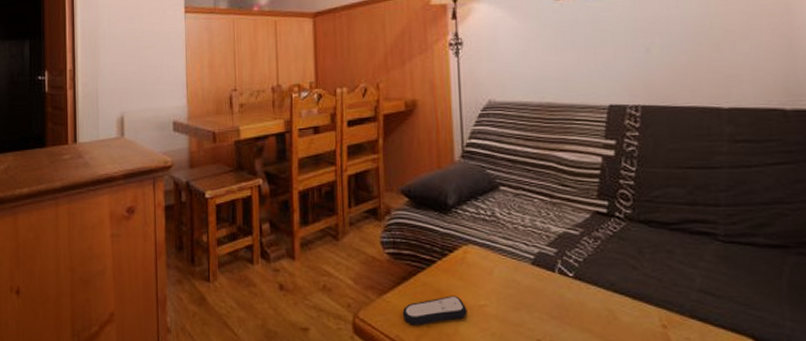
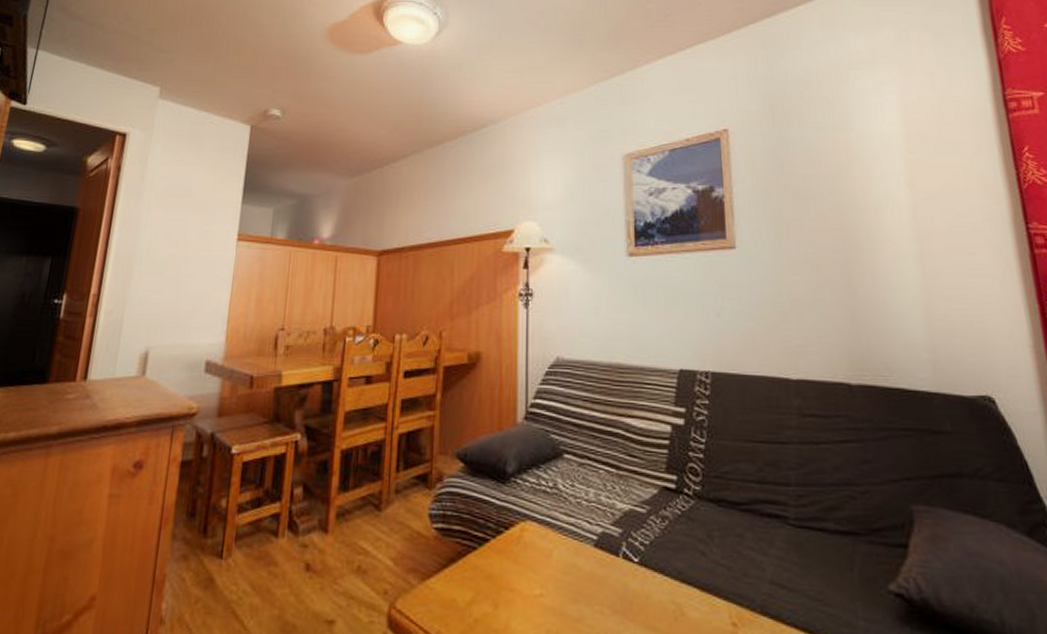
remote control: present [402,295,467,326] -> none [446,582,521,620]

